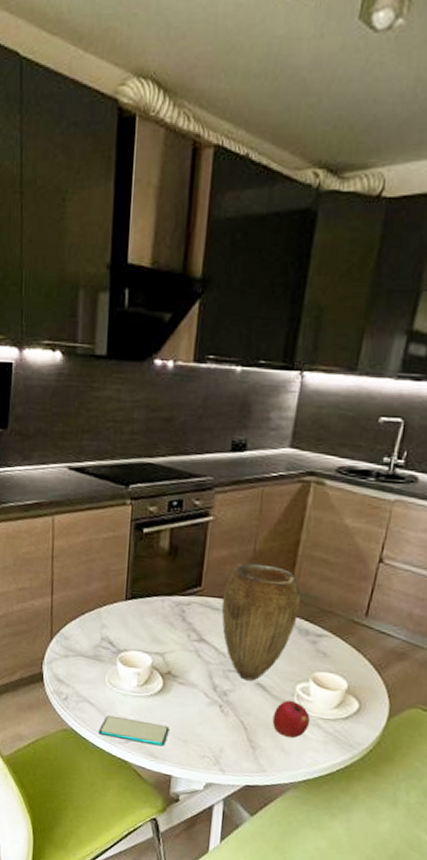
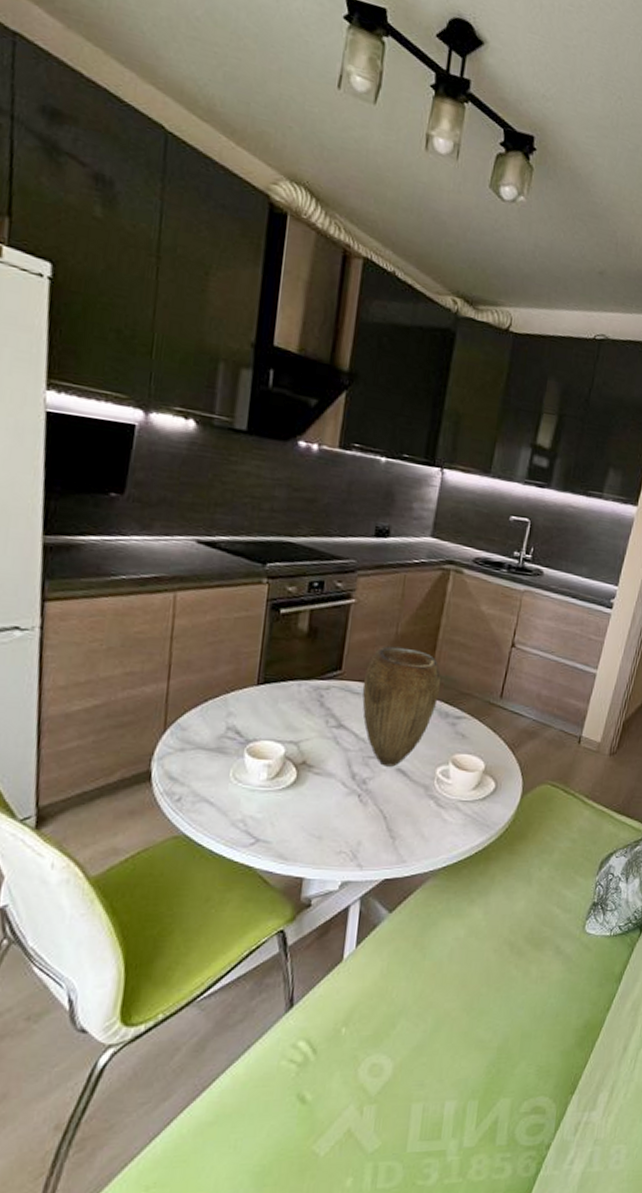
smartphone: present [98,715,169,747] -> none [218,815,303,846]
apple: present [272,701,310,738] -> none [412,785,449,823]

